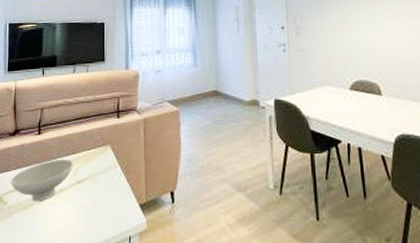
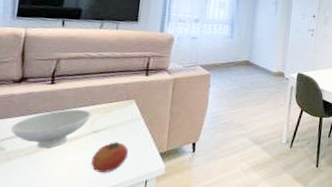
fruit: none [78,193,109,227] -> present [91,142,128,172]

